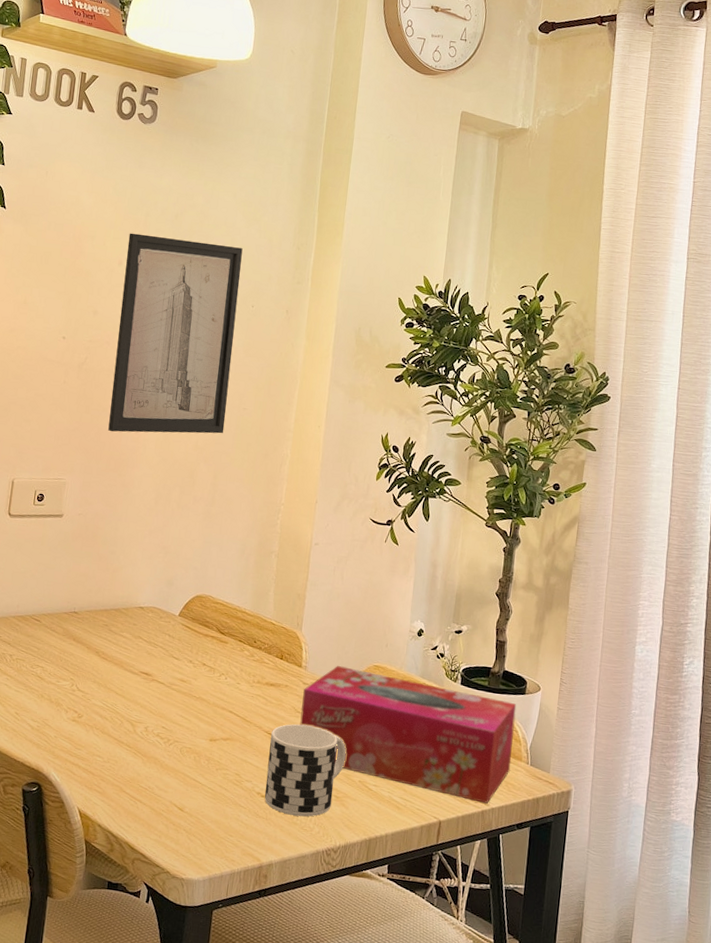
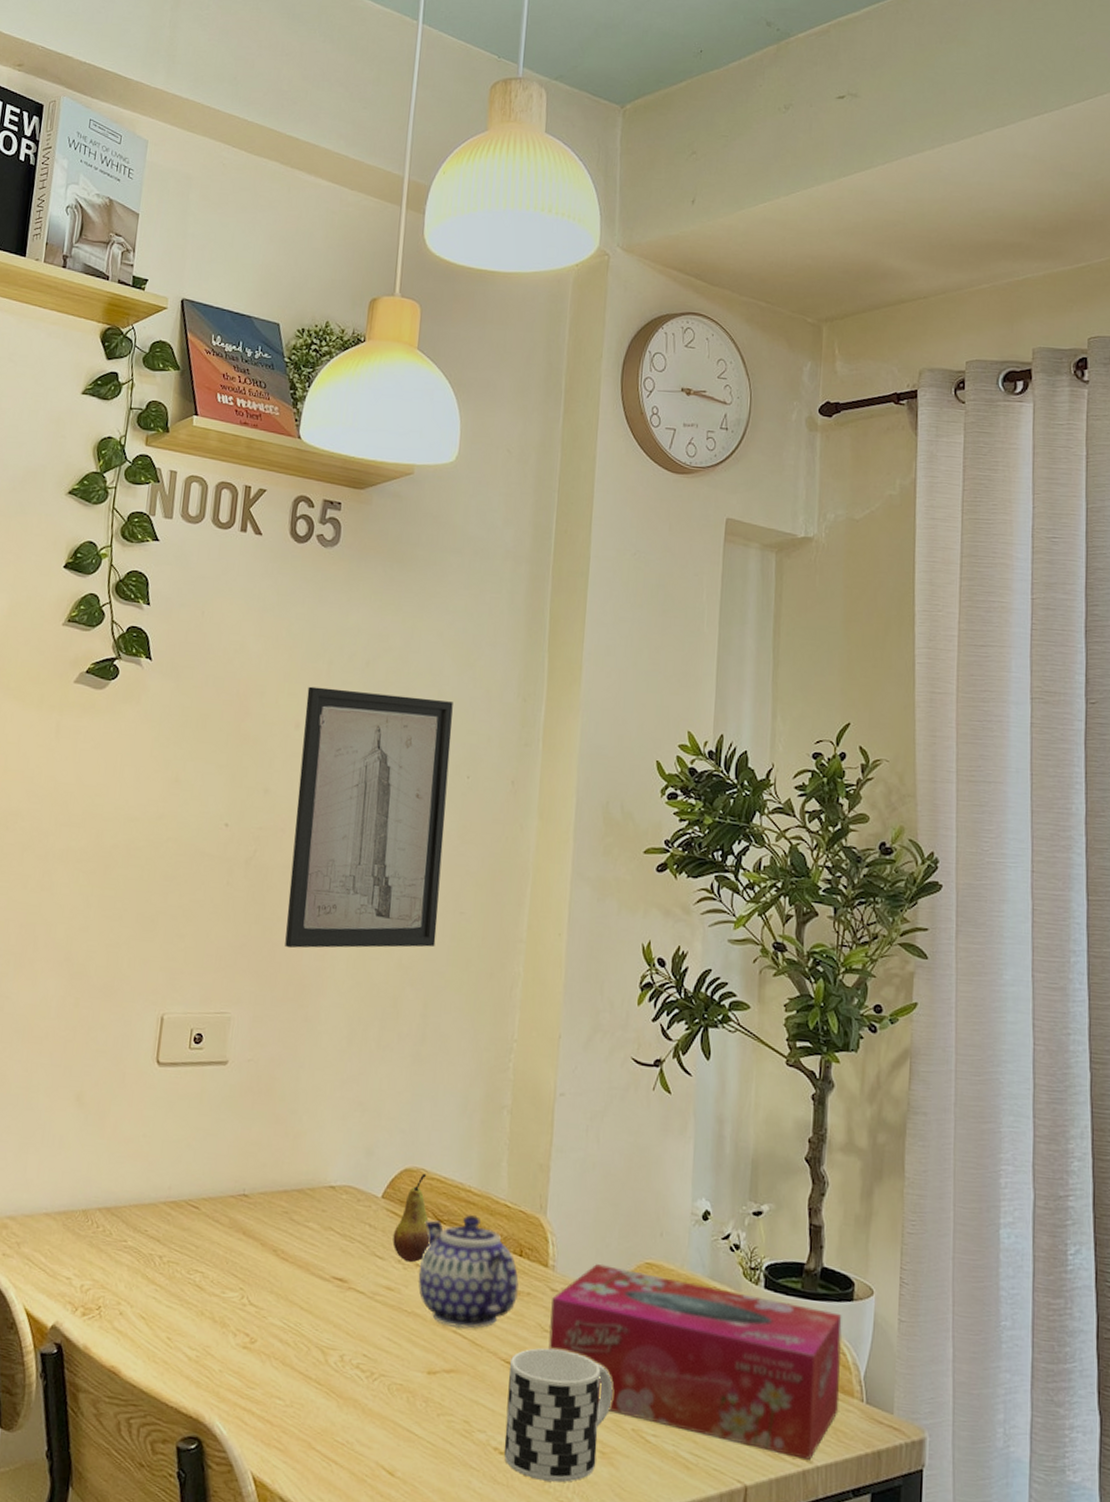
fruit: none [186,599,214,663] -> present [392,1173,430,1263]
teapot: none [204,629,279,710] -> present [418,1214,519,1329]

